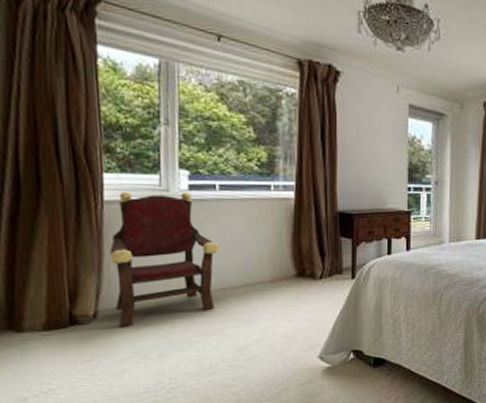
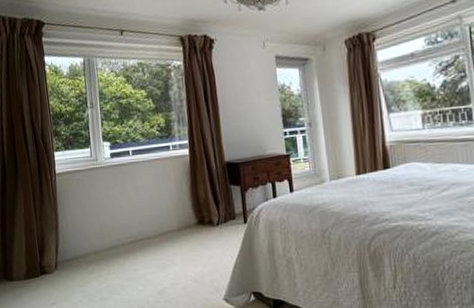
armchair: present [110,191,220,327] -> none [62,159,137,275]

